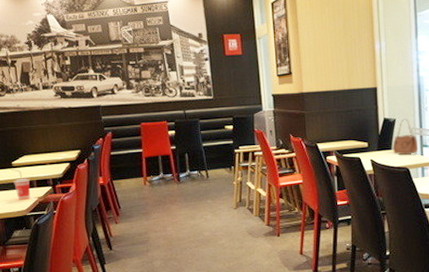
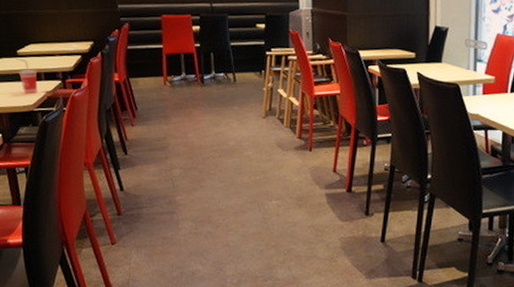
handbag: present [391,118,419,155] -> none [441,27,472,69]

